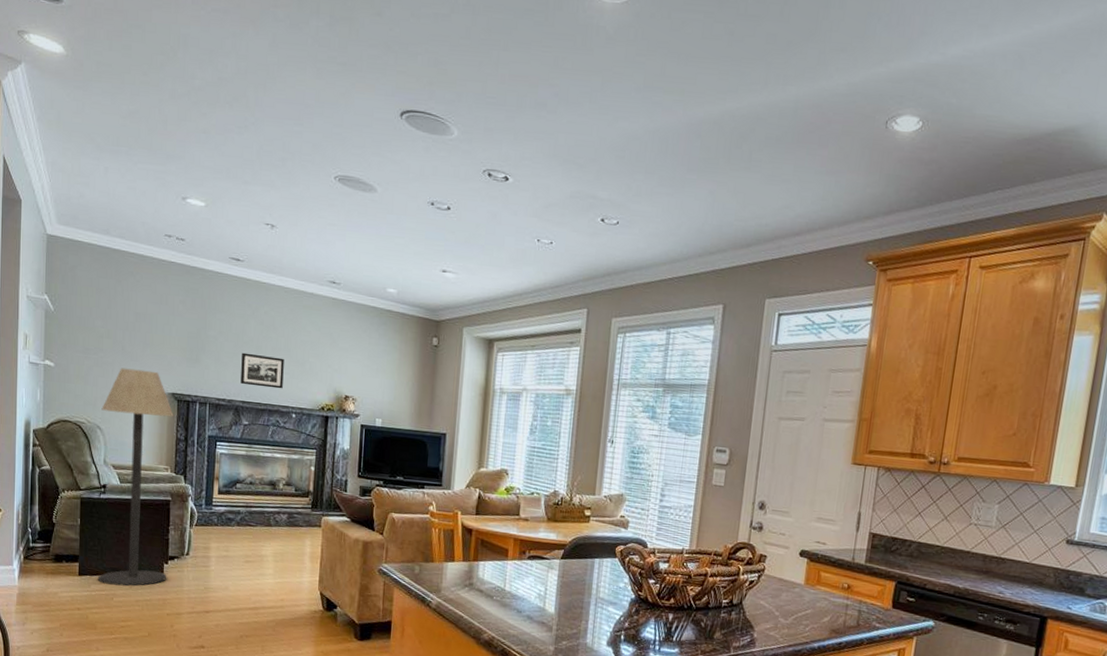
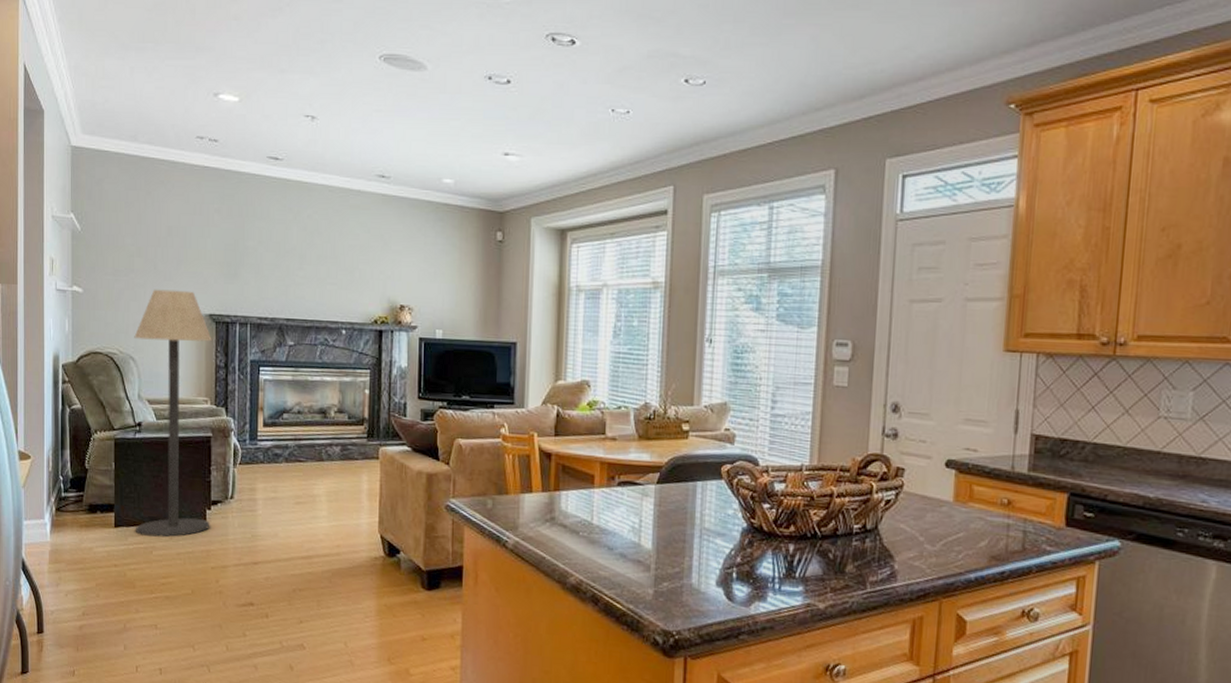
picture frame: present [240,352,284,389] -> none [284,263,331,302]

